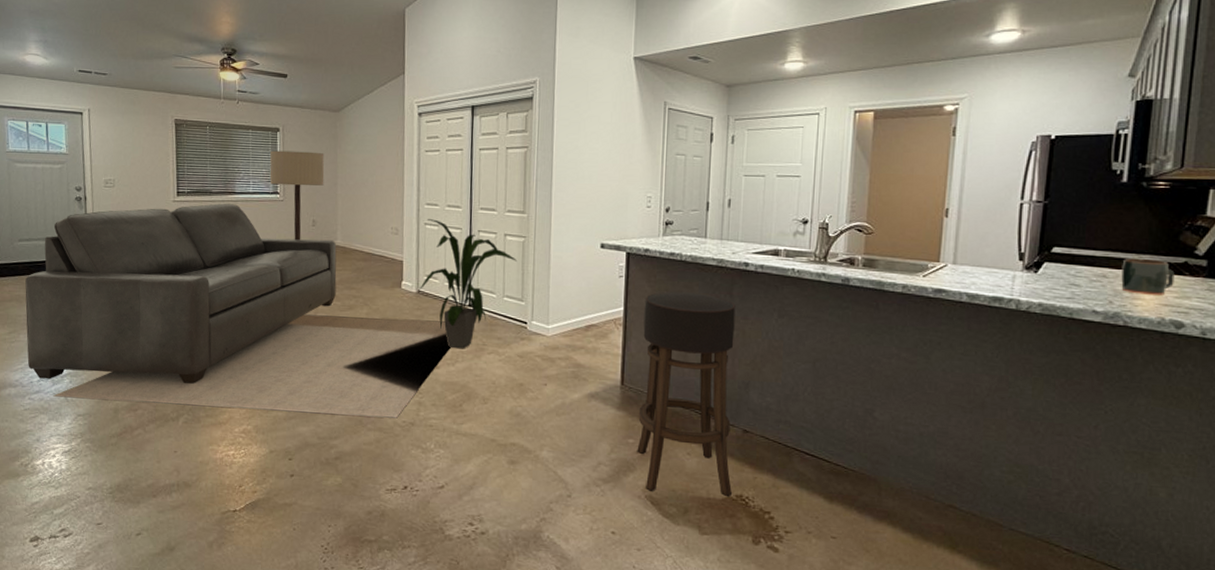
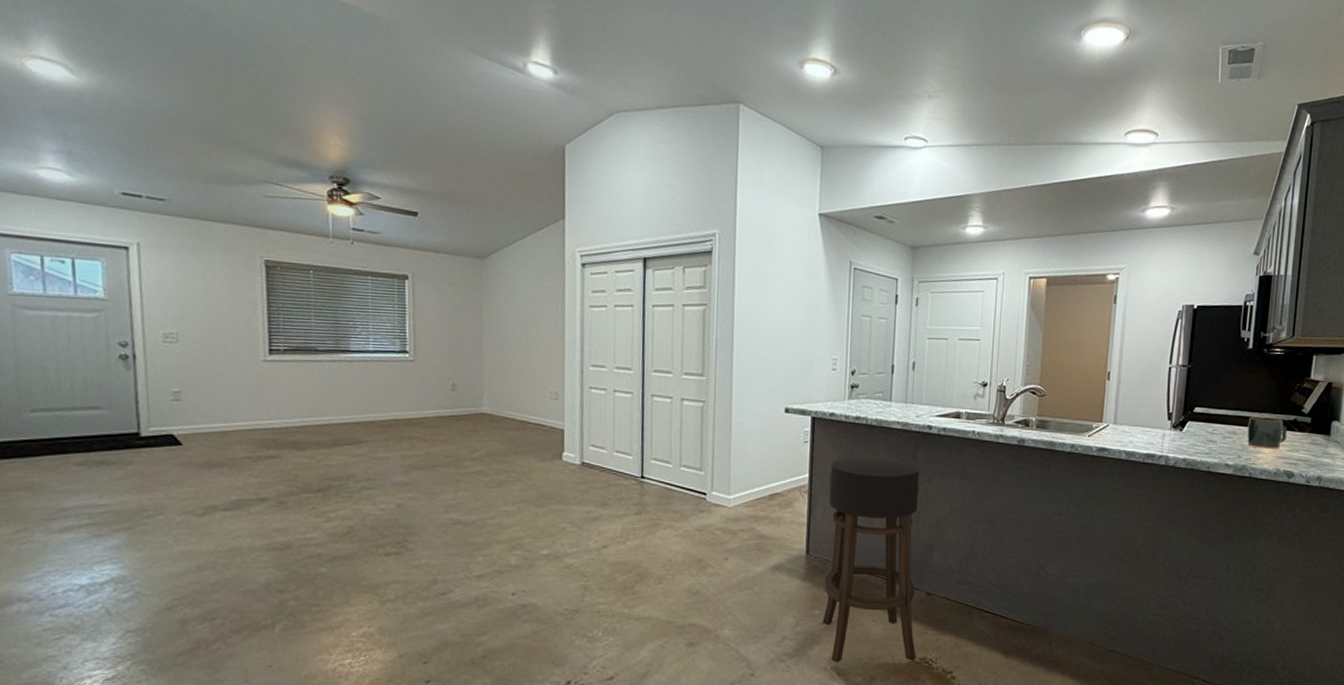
sofa: present [25,203,337,384] -> none [41,364,483,589]
area rug: present [53,314,452,418] -> none [88,493,622,610]
floor lamp: present [270,150,325,241] -> none [396,301,467,408]
house plant: present [418,219,518,349] -> none [582,382,696,525]

